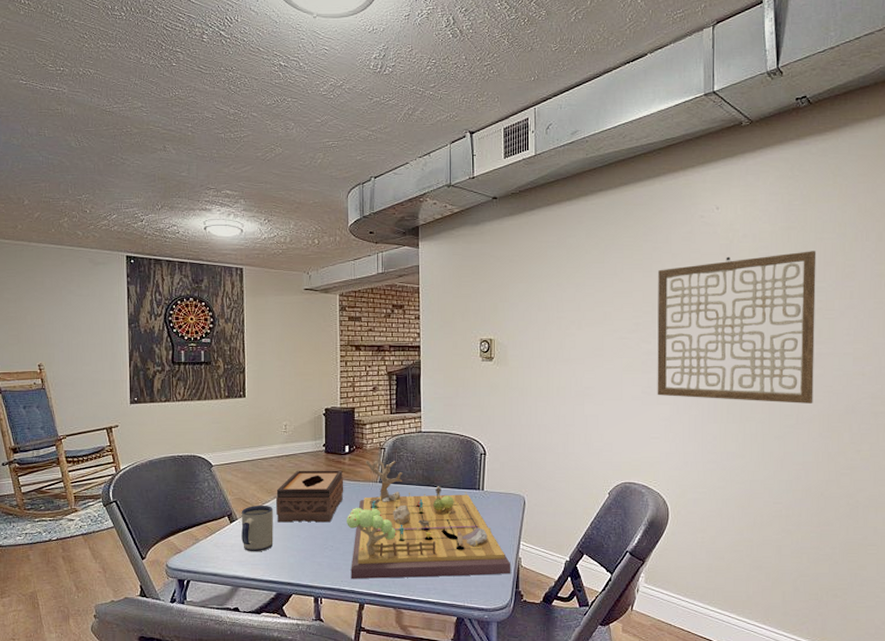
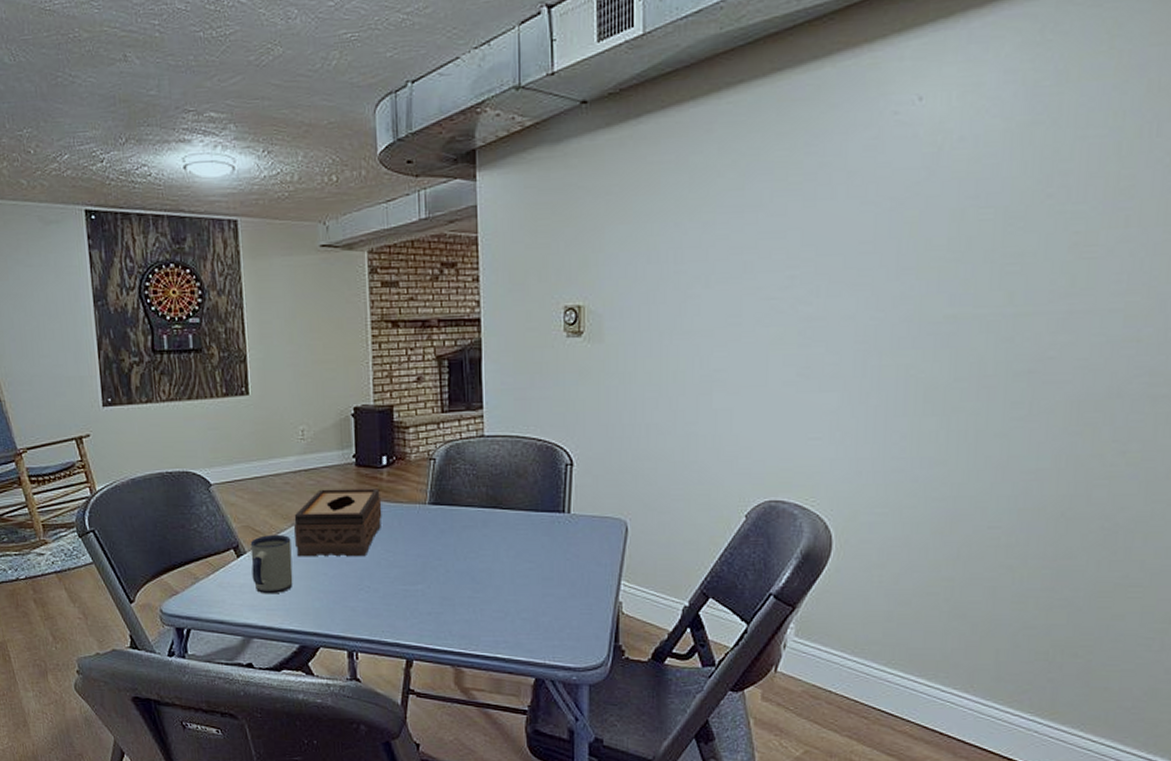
gameboard: present [347,456,511,580] -> none [387,469,608,629]
wall art: present [657,251,817,404] -> none [819,156,1075,386]

